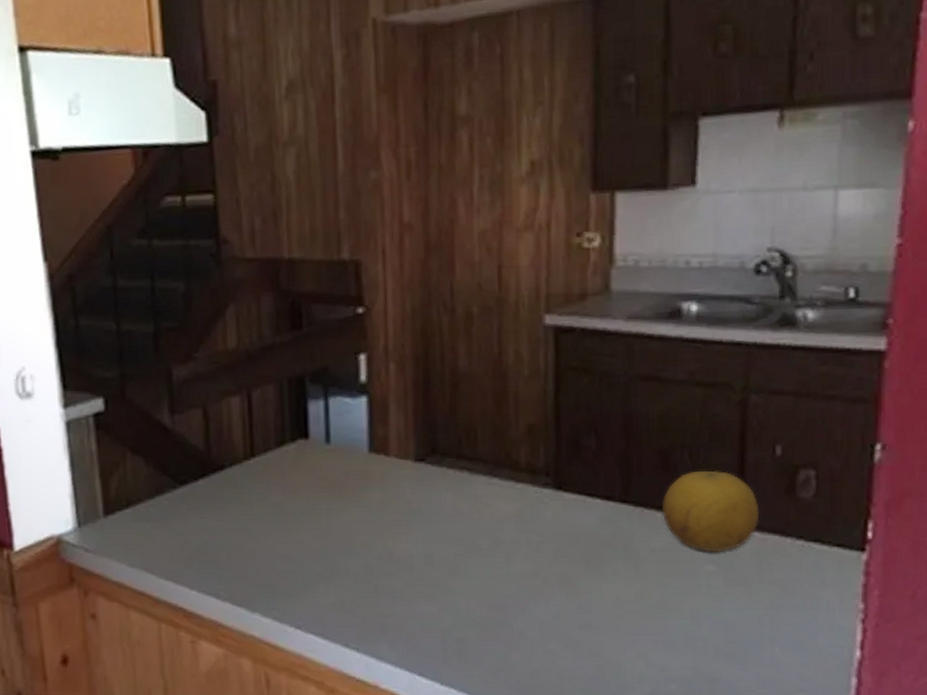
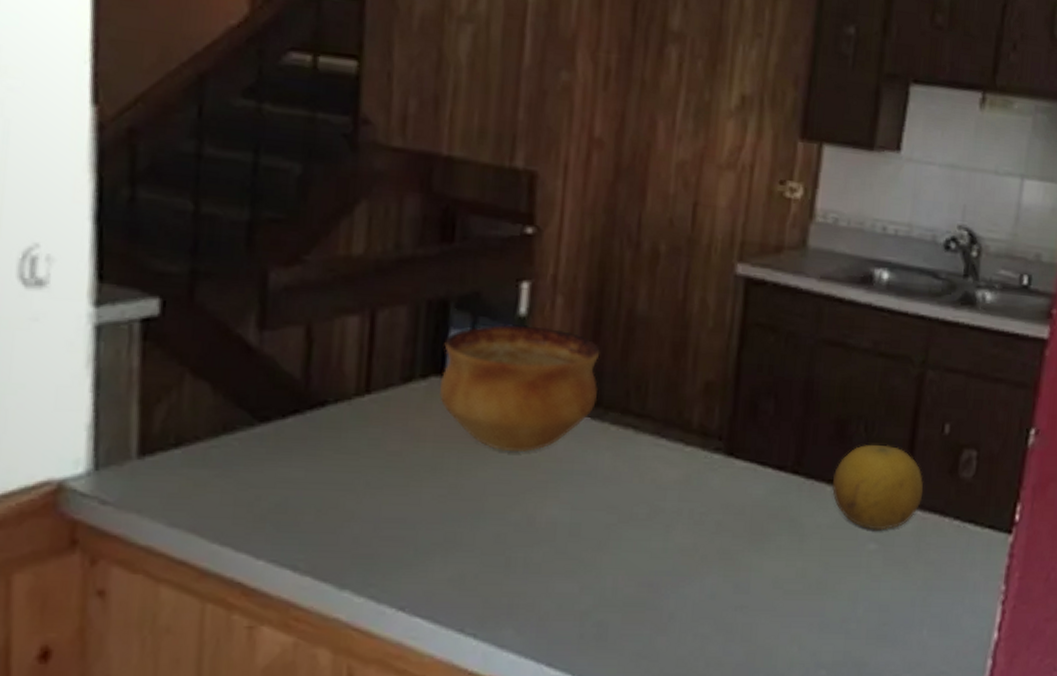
bowl: none [305,390,433,496] -> present [440,324,600,452]

